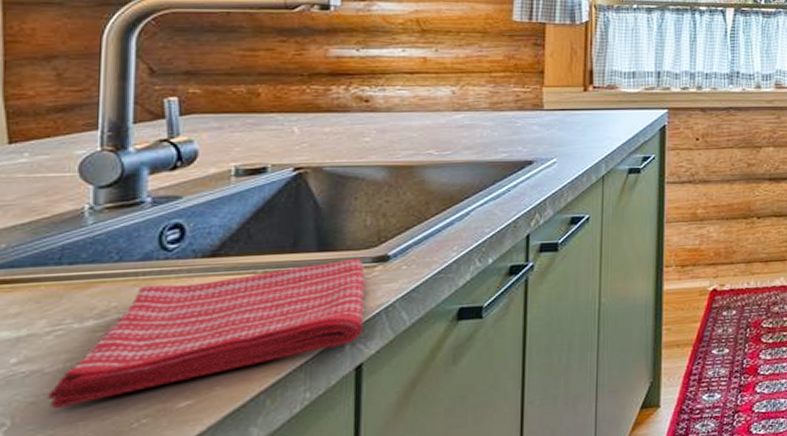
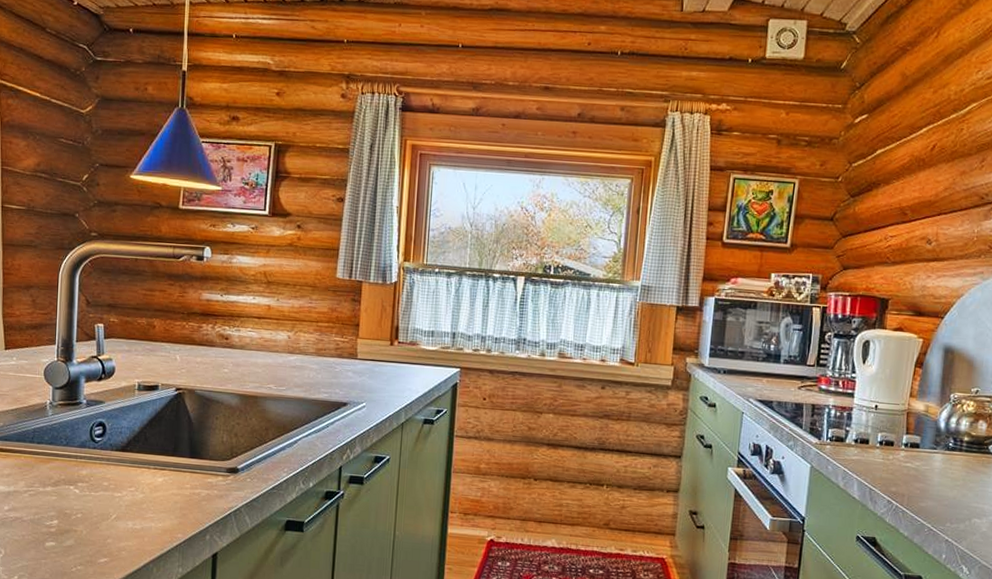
dish towel: present [48,258,367,408] -> none [25,466,222,548]

